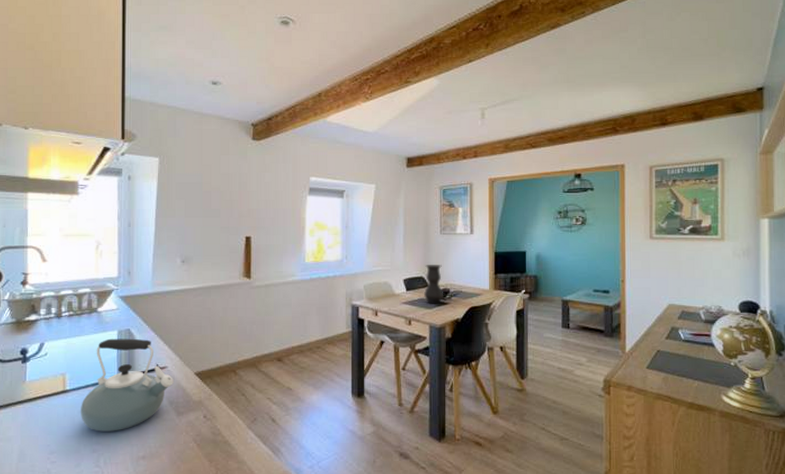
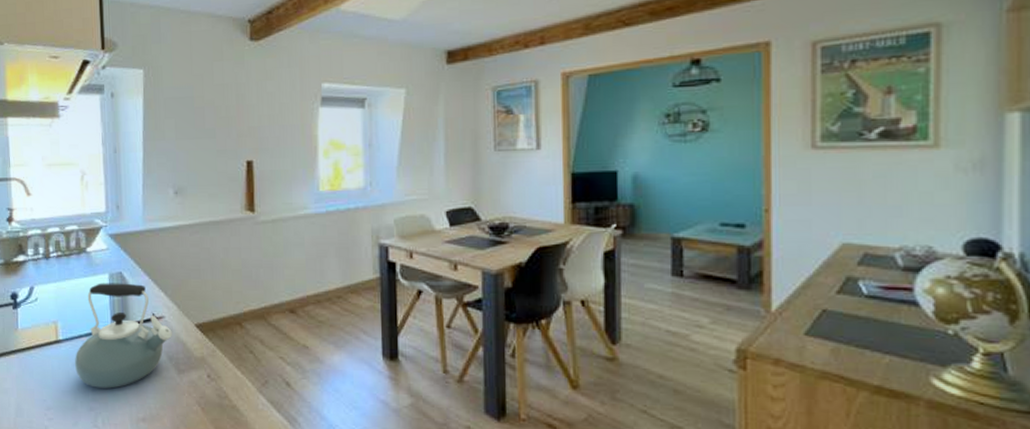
vase: present [424,265,443,304] -> none [474,191,500,243]

